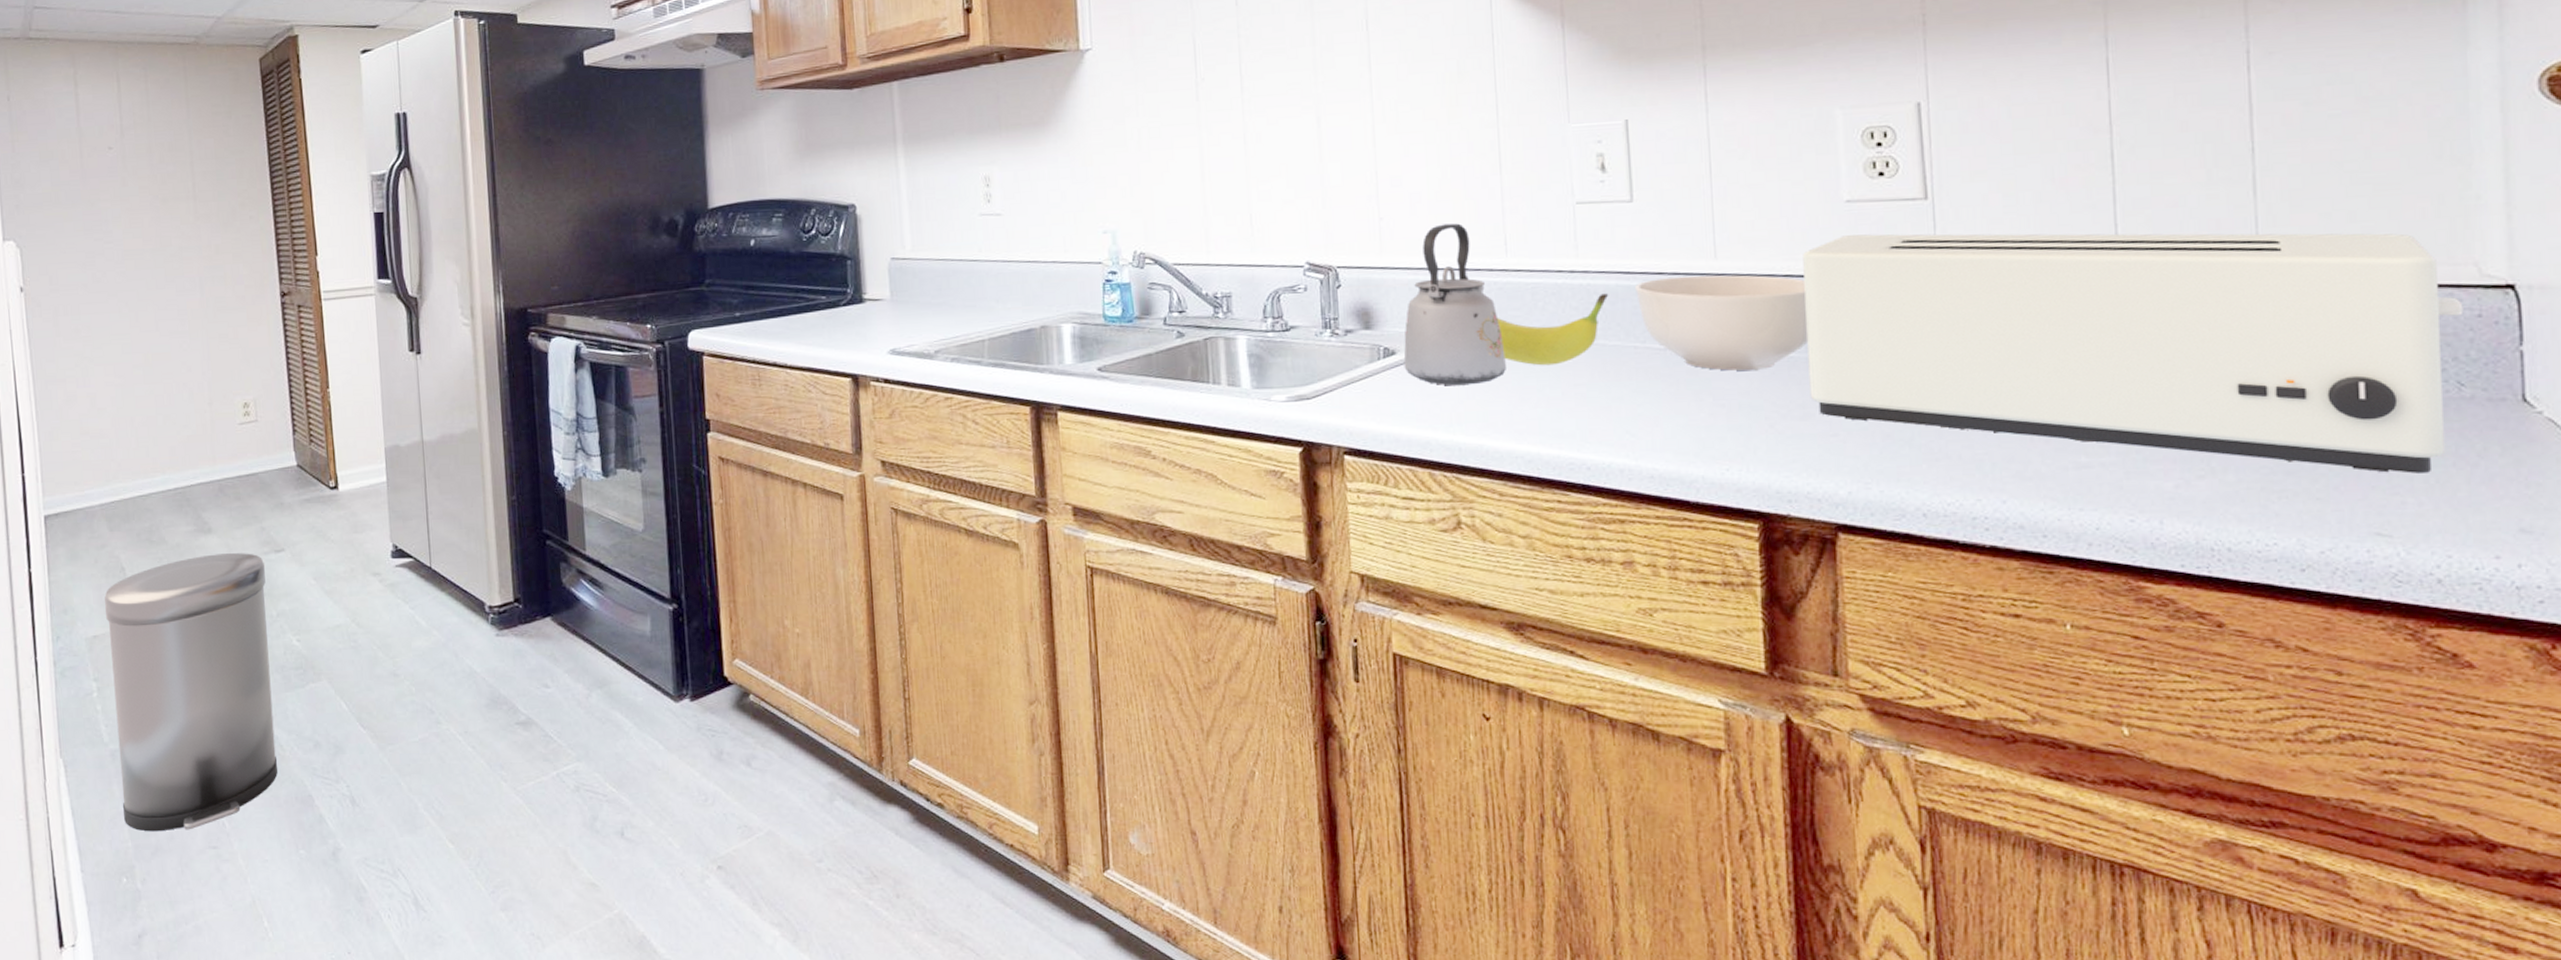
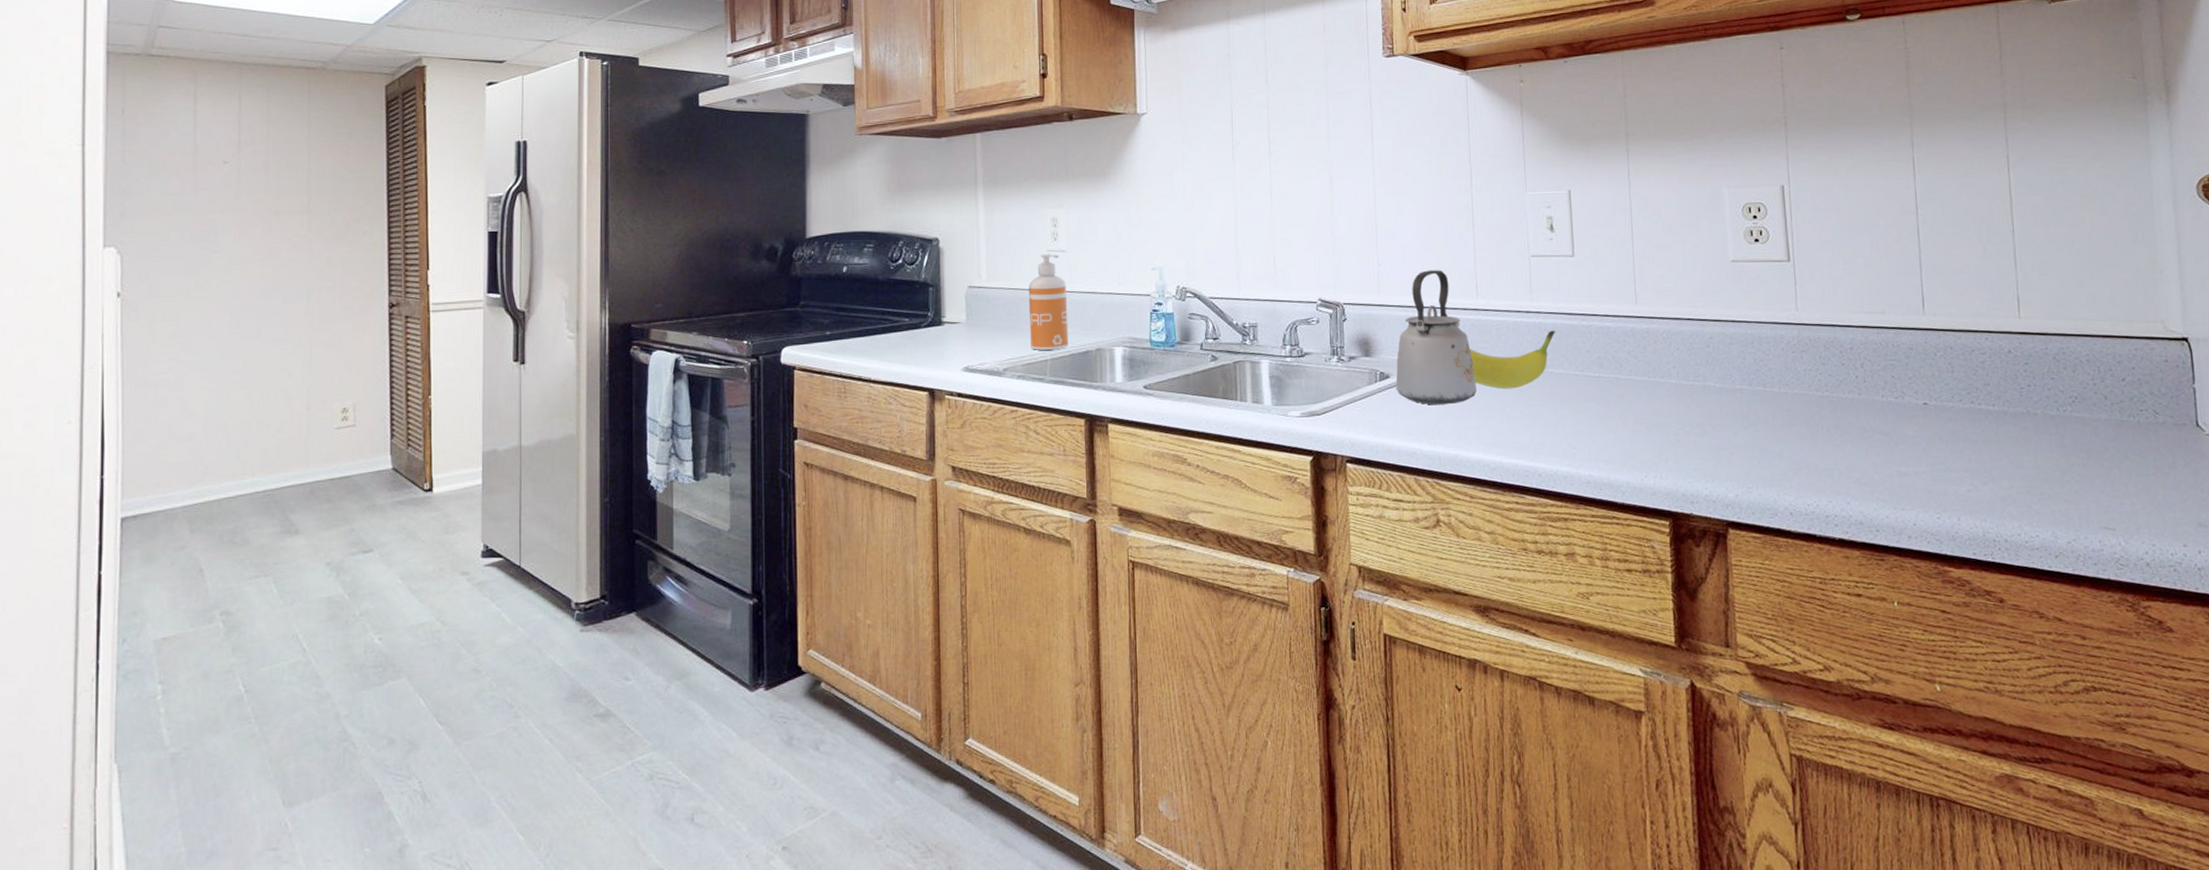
pedal bin: present [105,553,278,832] -> none [178,554,351,836]
soap dispenser: none [959,218,1009,329] -> present [1028,254,1069,350]
bowl: present [1635,275,1809,371] -> none [1576,317,1706,395]
toaster: present [1803,233,2464,474] -> none [1700,287,2156,481]

